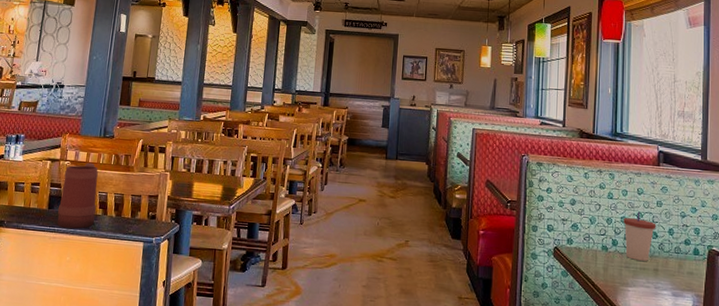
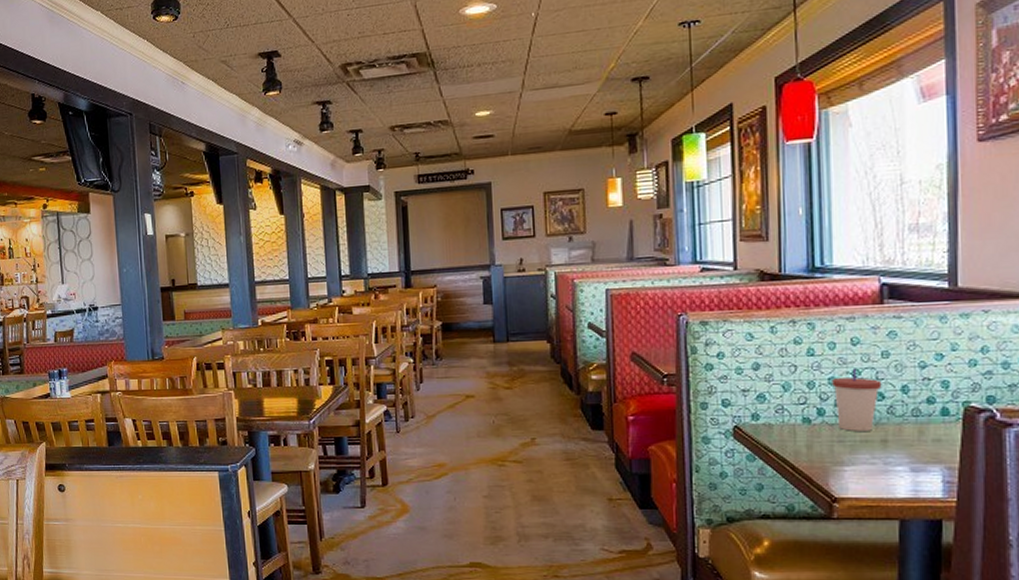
beer mug: present [56,162,99,230] -> none [118,390,161,466]

